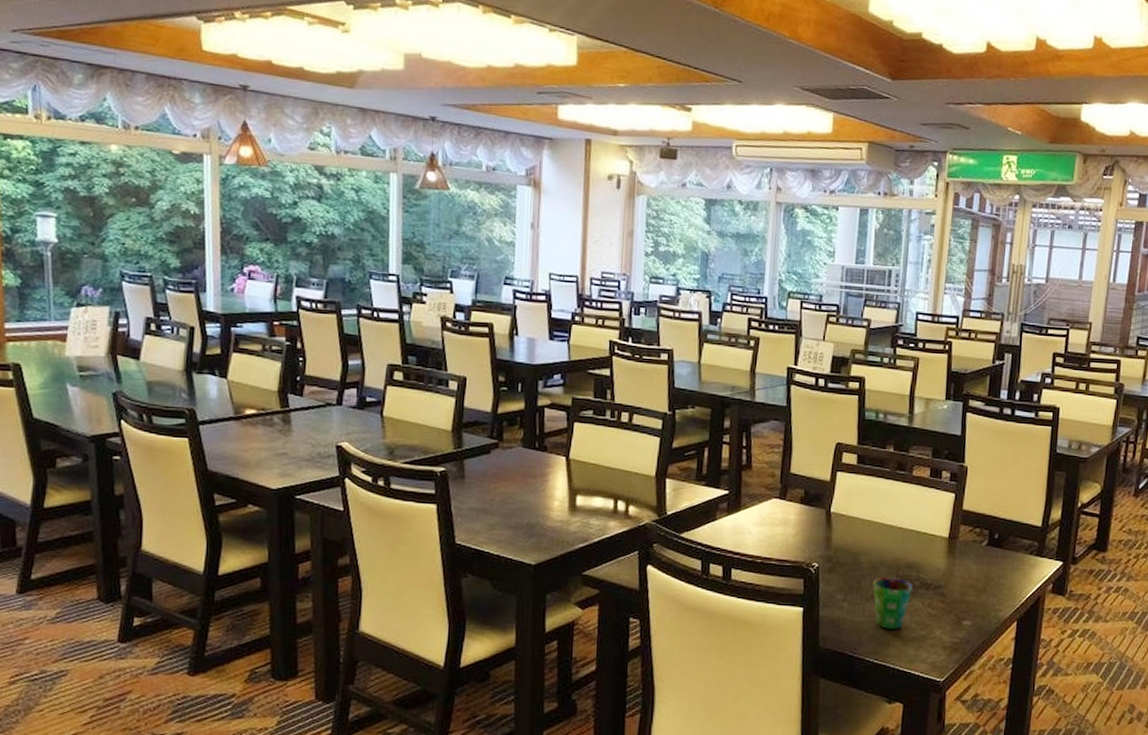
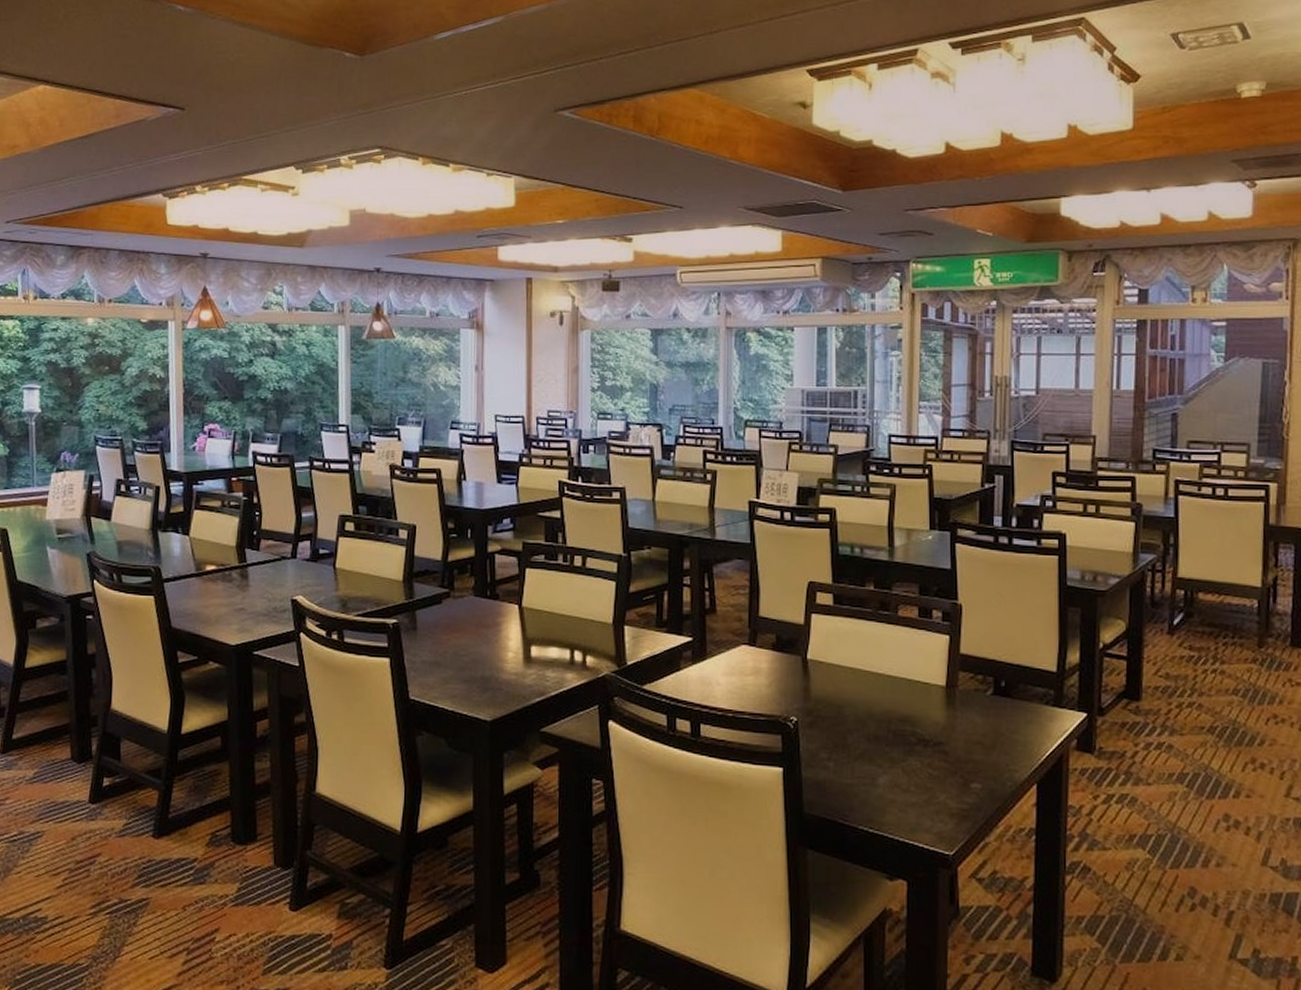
cup: present [873,576,913,629] -> none [861,731,908,793]

